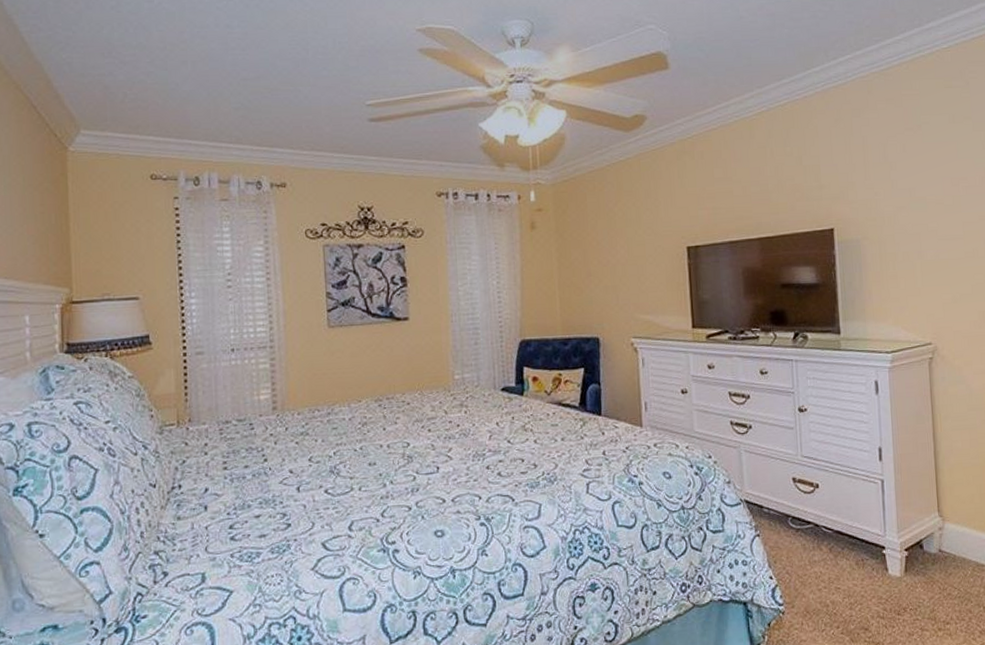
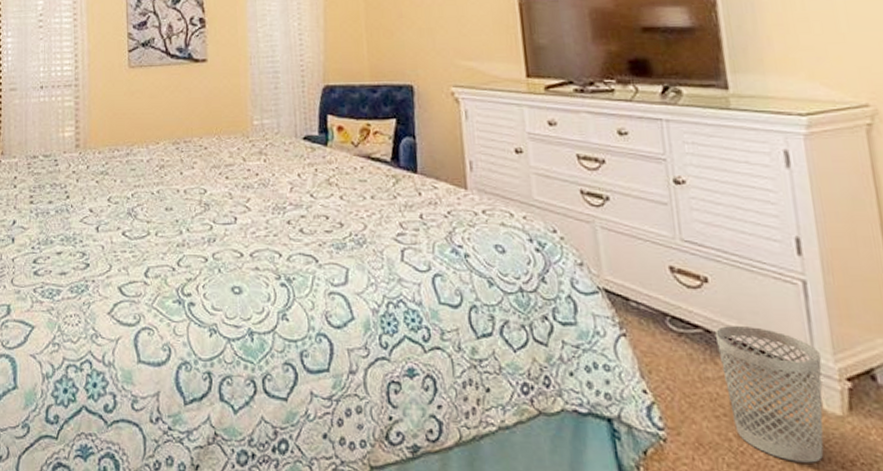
wastebasket: none [821,518,890,615] -> present [714,325,824,463]

